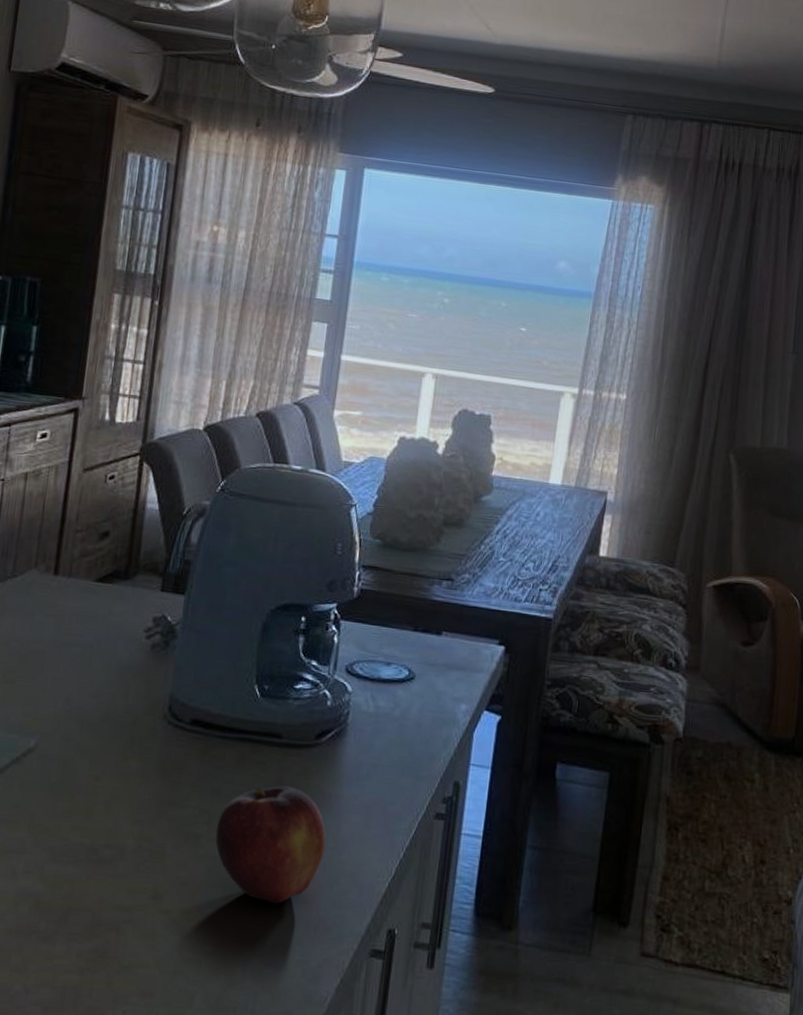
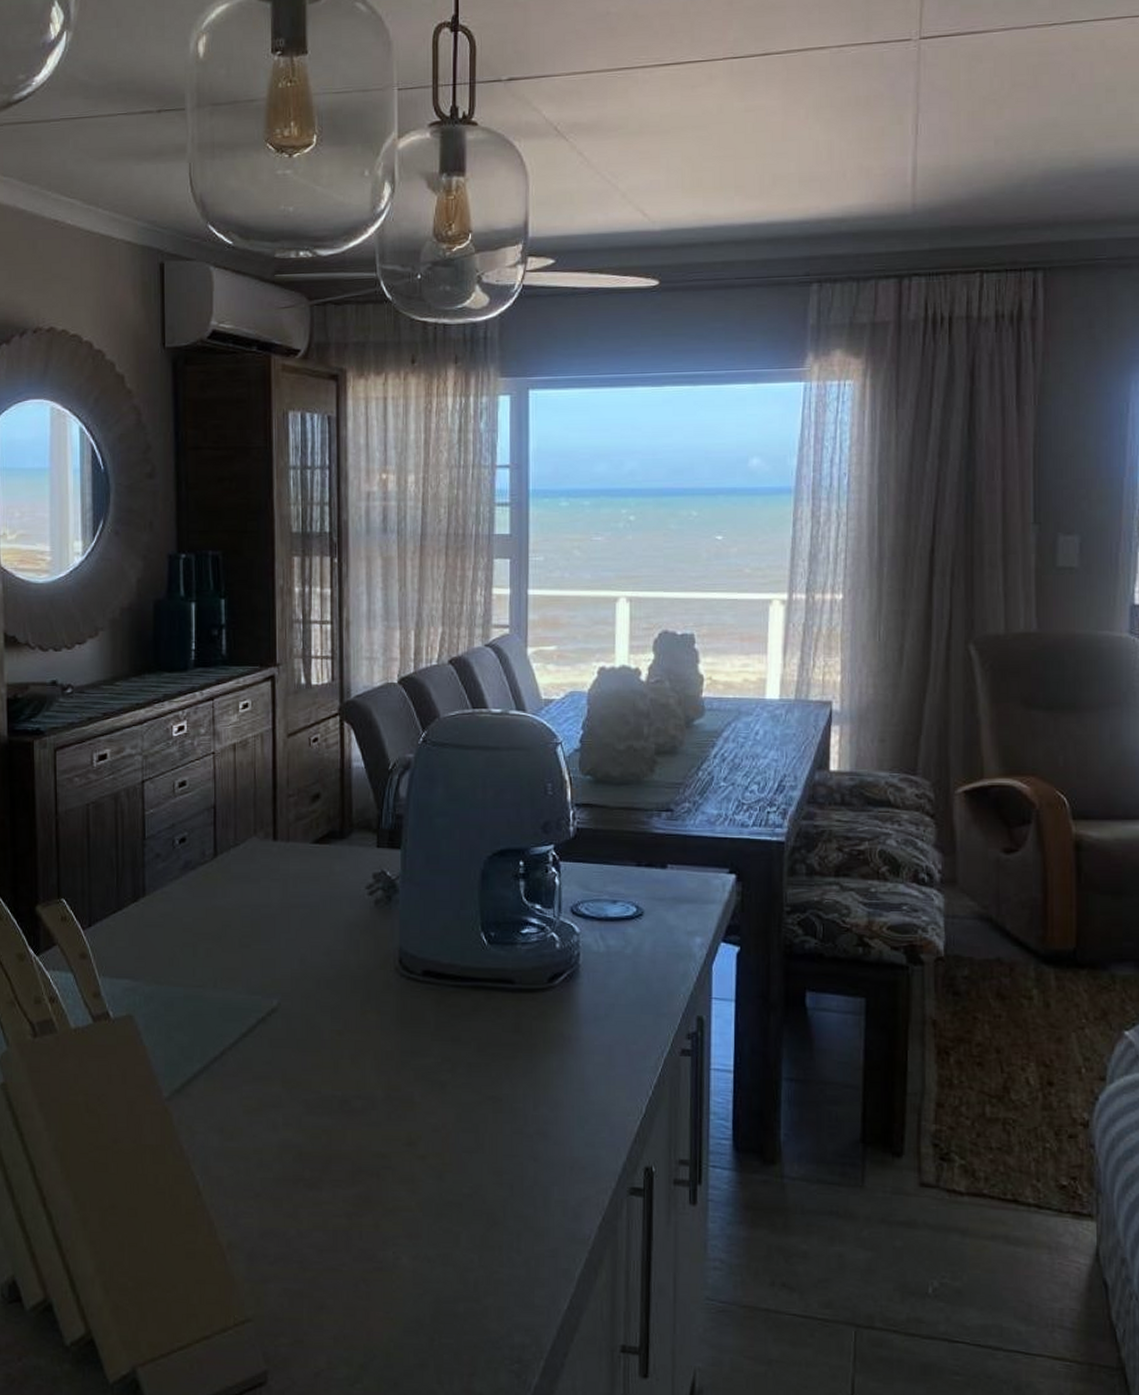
fruit: present [215,785,326,904] -> none [460,1030,571,1146]

